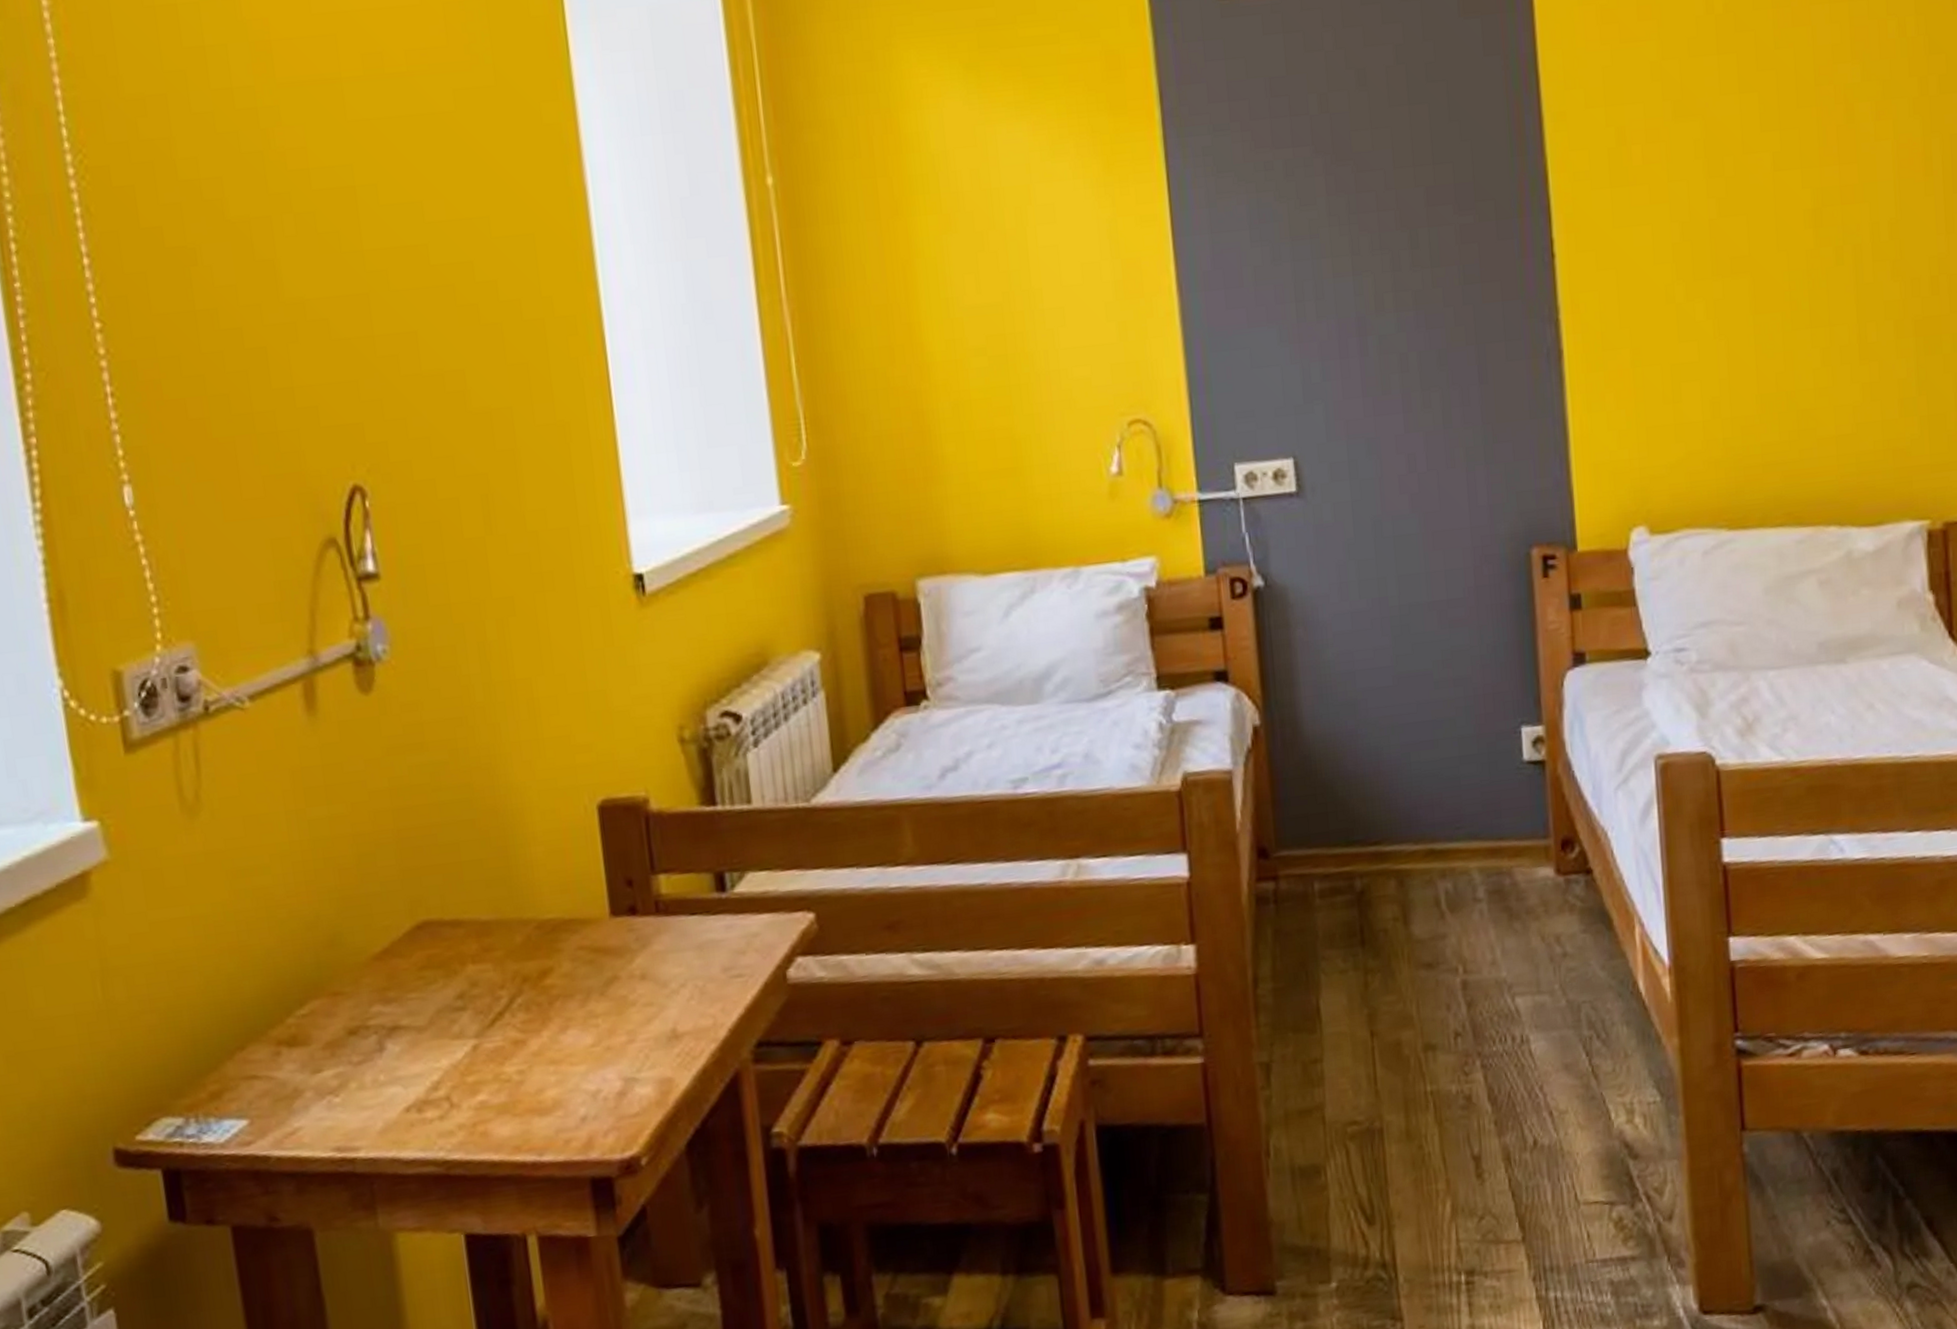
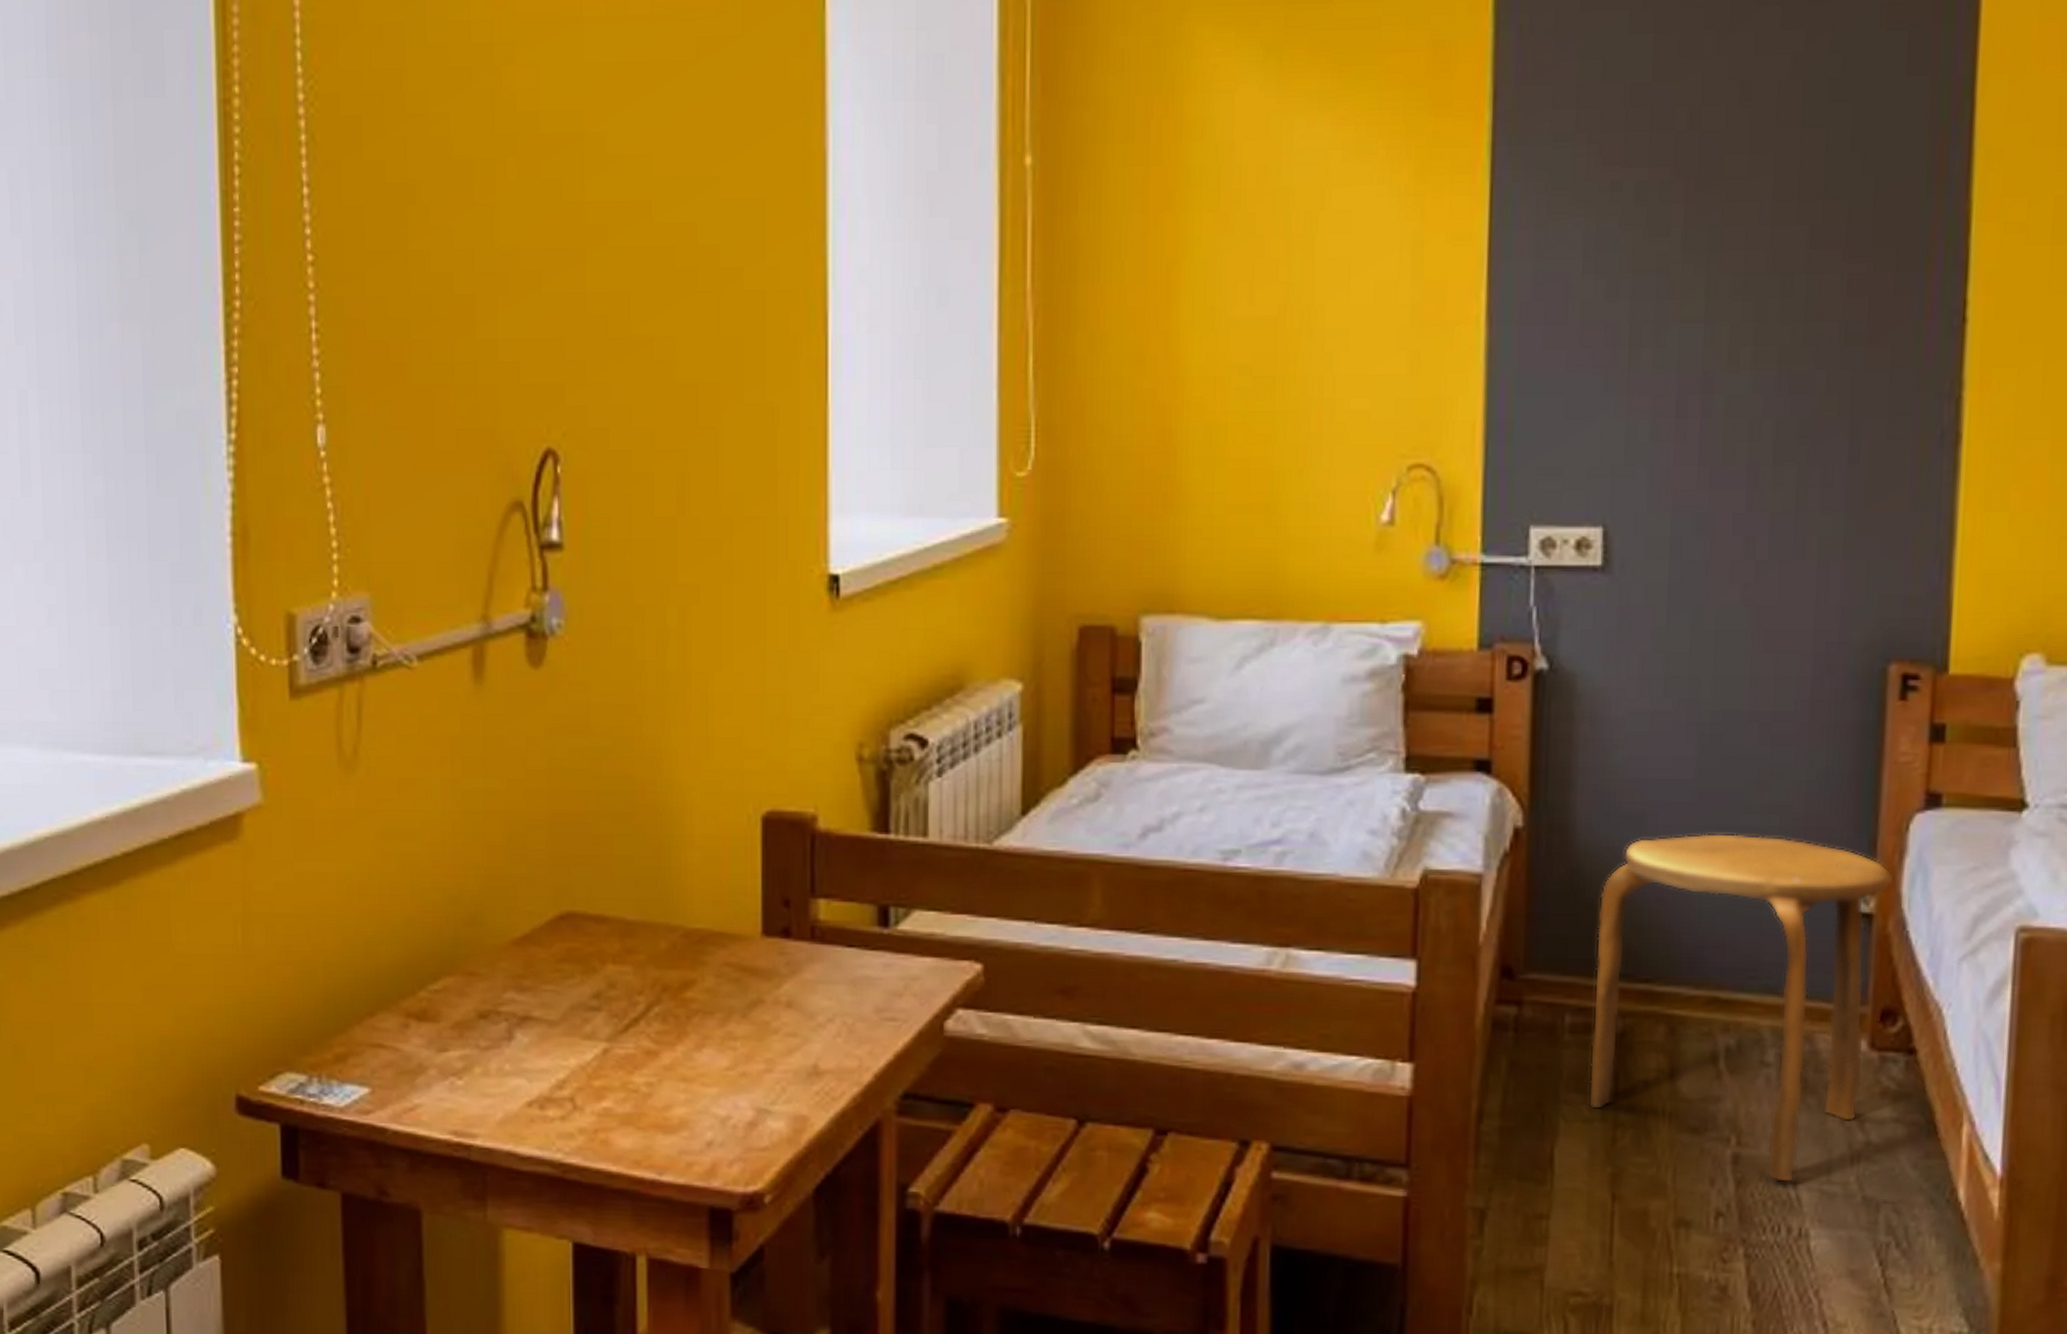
stool: none [1329,705,1557,999] -> present [1590,832,1894,1183]

